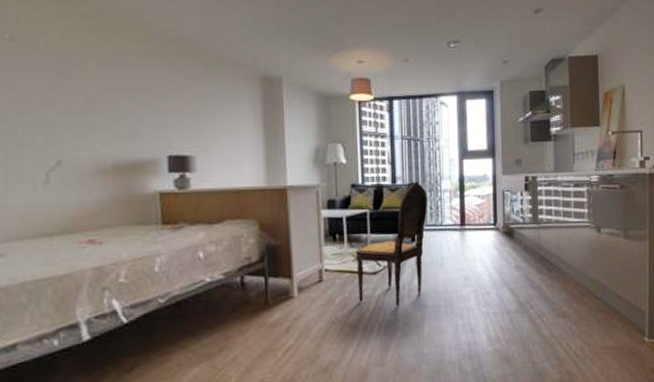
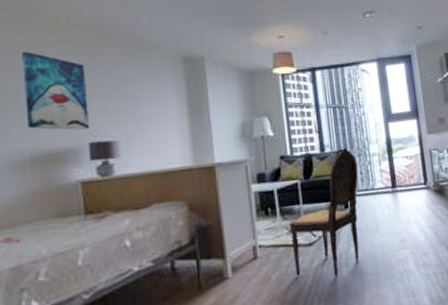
wall art: none [106,60,168,143] -> present [22,52,89,131]

